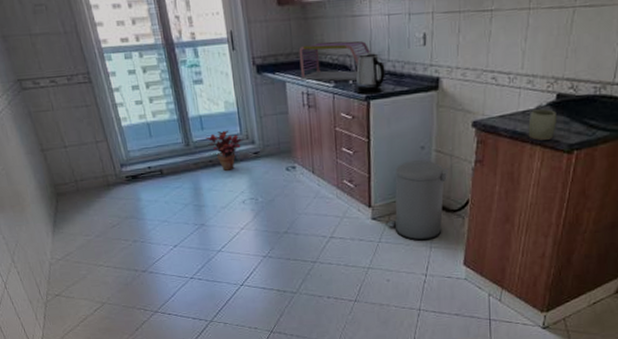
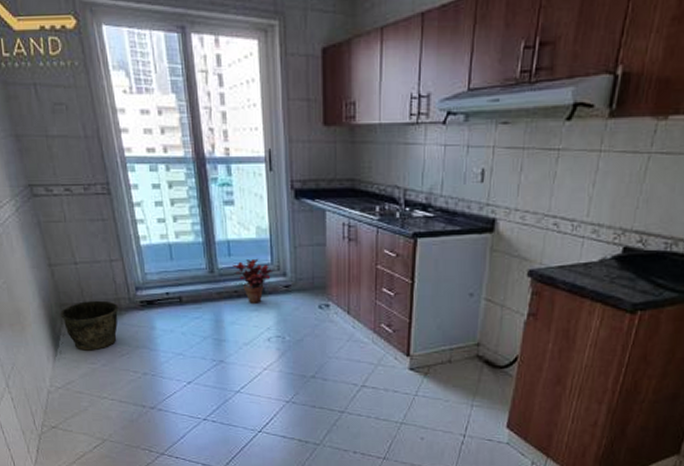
bucket: none [55,178,108,225] -> present [60,300,119,351]
dish rack: present [298,40,370,81] -> none [343,169,422,215]
kettle: present [355,52,385,95] -> none [403,185,436,231]
pedal bin: present [386,160,450,241] -> none [425,308,499,398]
mug: present [528,109,557,140] -> none [588,263,622,297]

